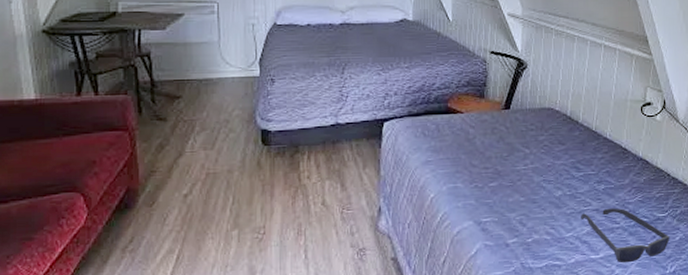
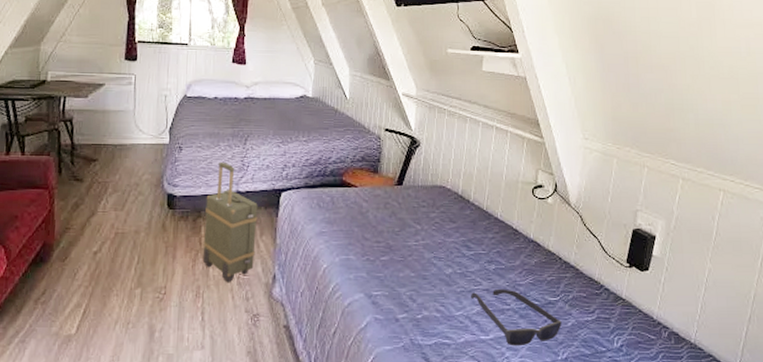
suitcase: none [302,94,360,219] -> present [202,162,258,283]

